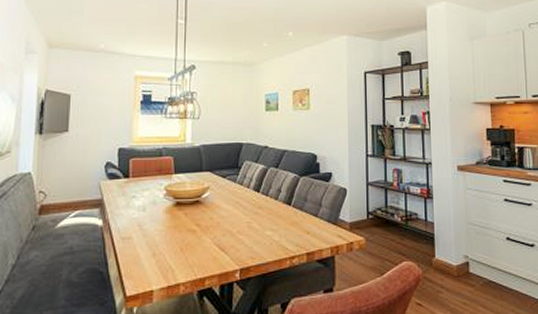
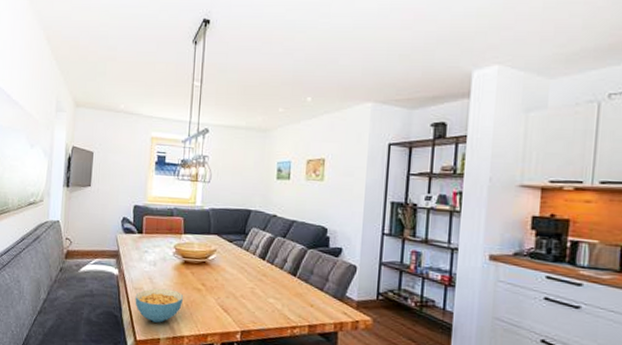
cereal bowl: none [123,234,178,273] -> present [135,288,184,323]

